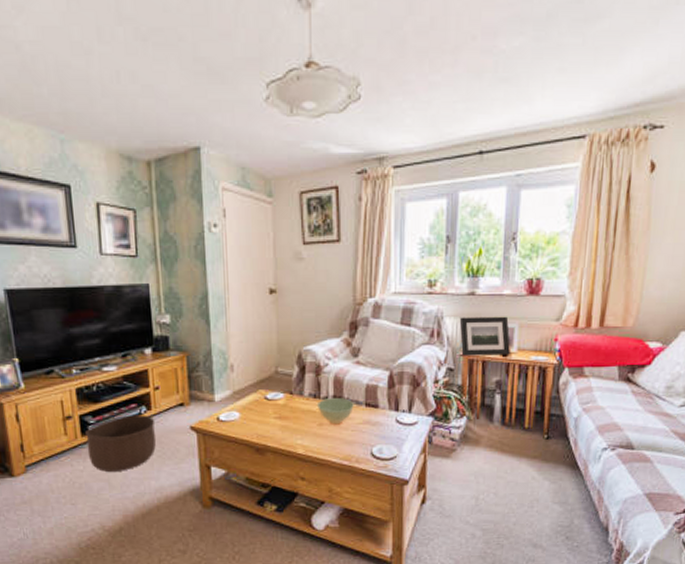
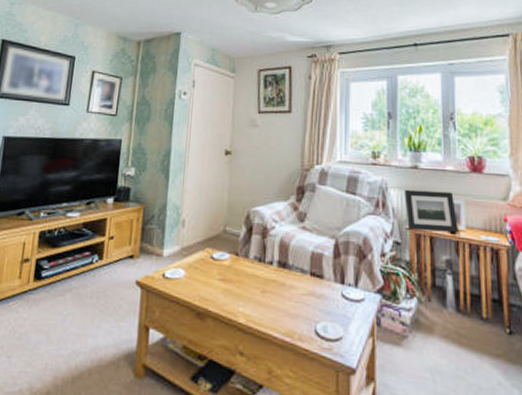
basket: present [84,415,157,473] -> none [35,263,104,325]
bowl: present [317,398,354,425] -> none [262,263,299,294]

